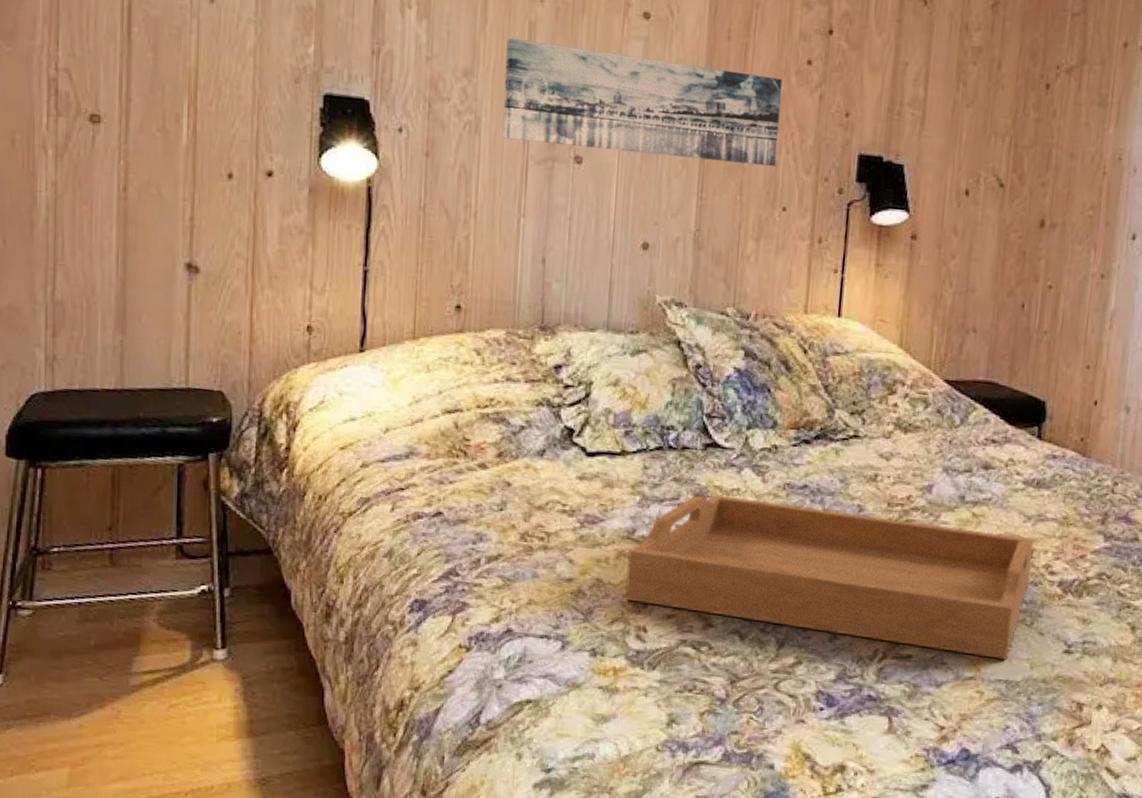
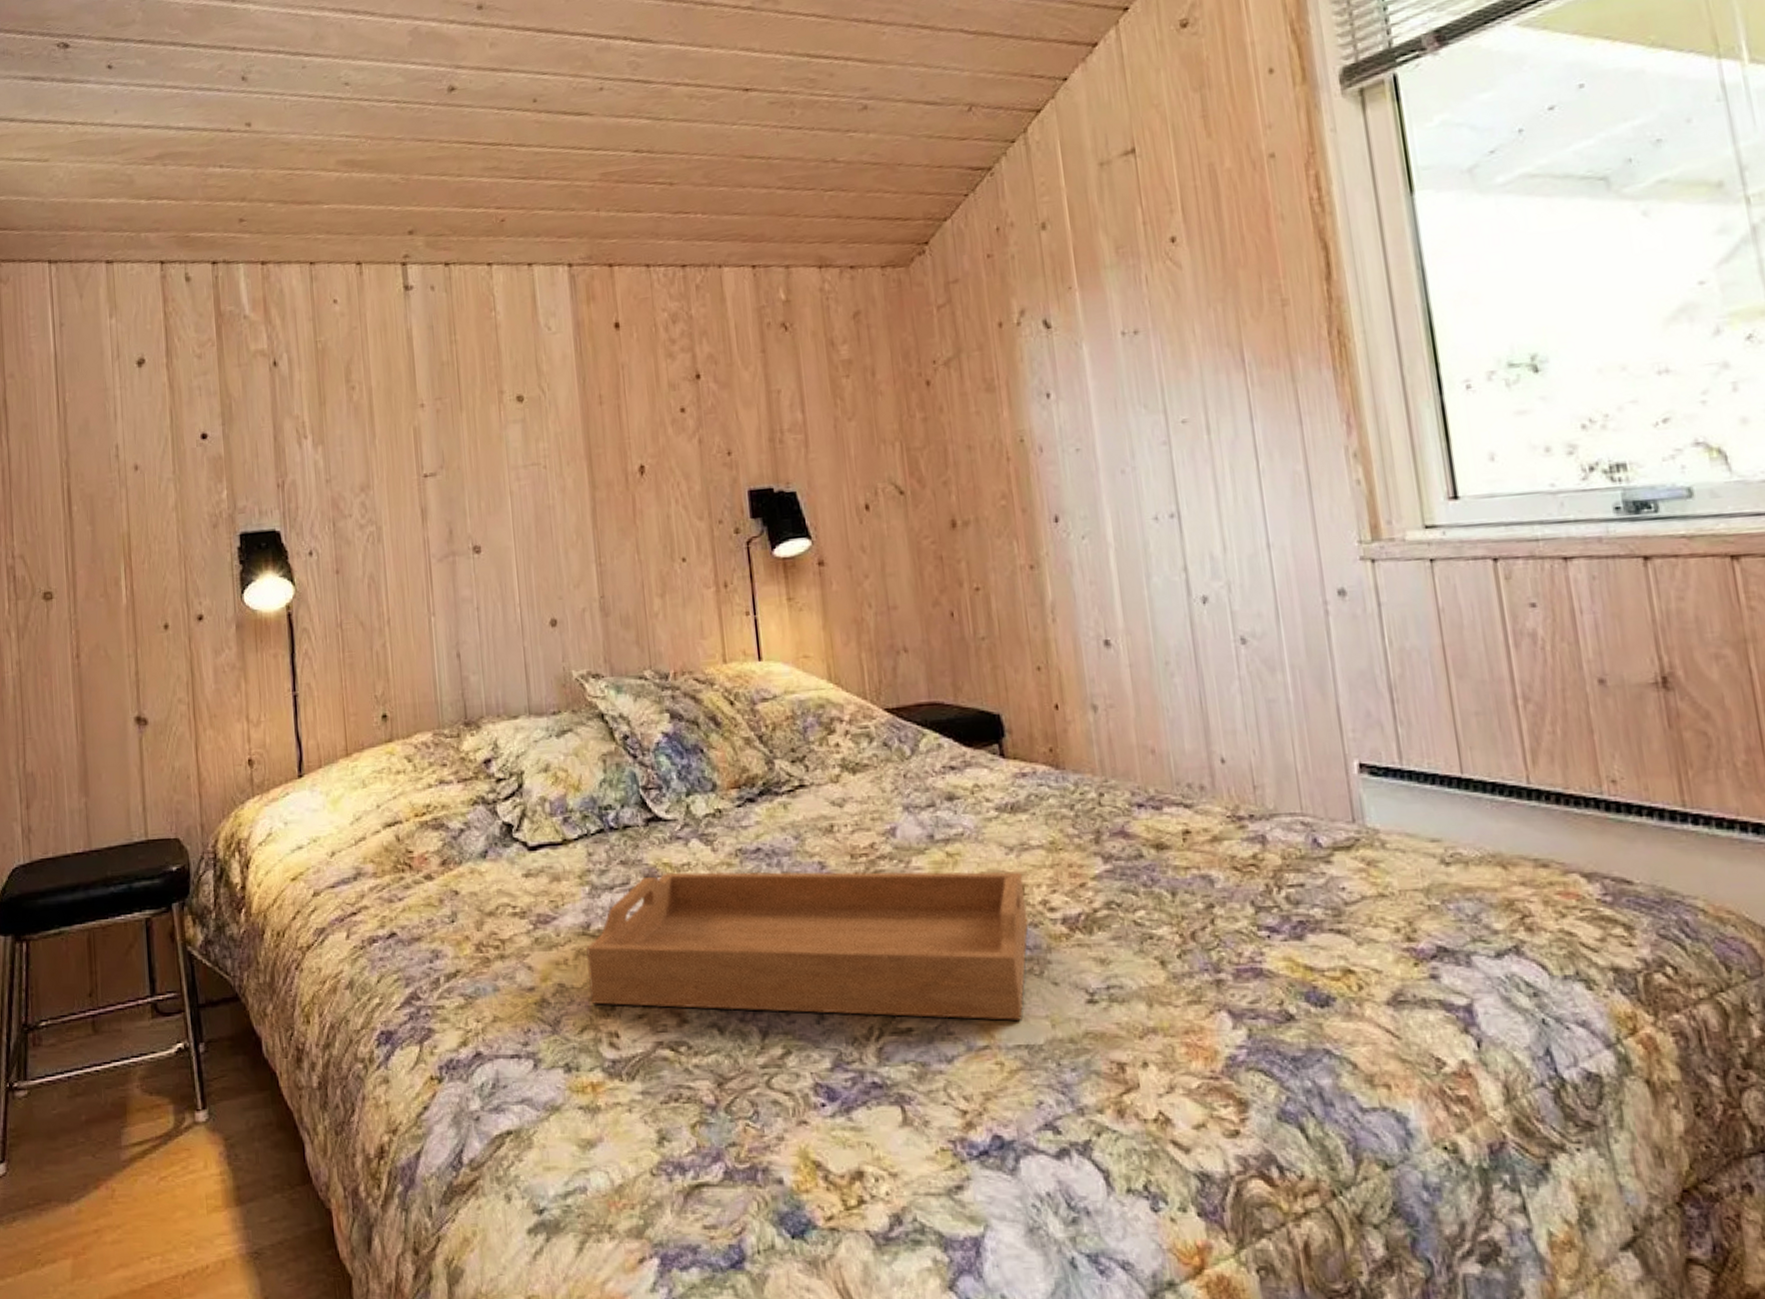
wall art: present [501,37,782,166] -> none [395,431,667,543]

